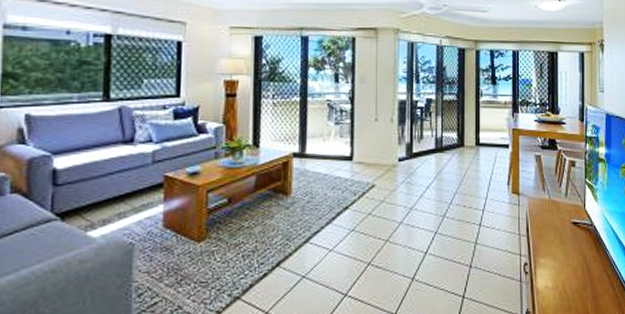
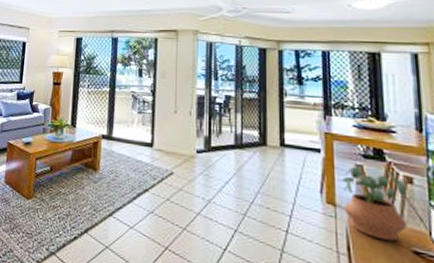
potted plant: none [525,158,570,218] -> present [342,167,409,242]

